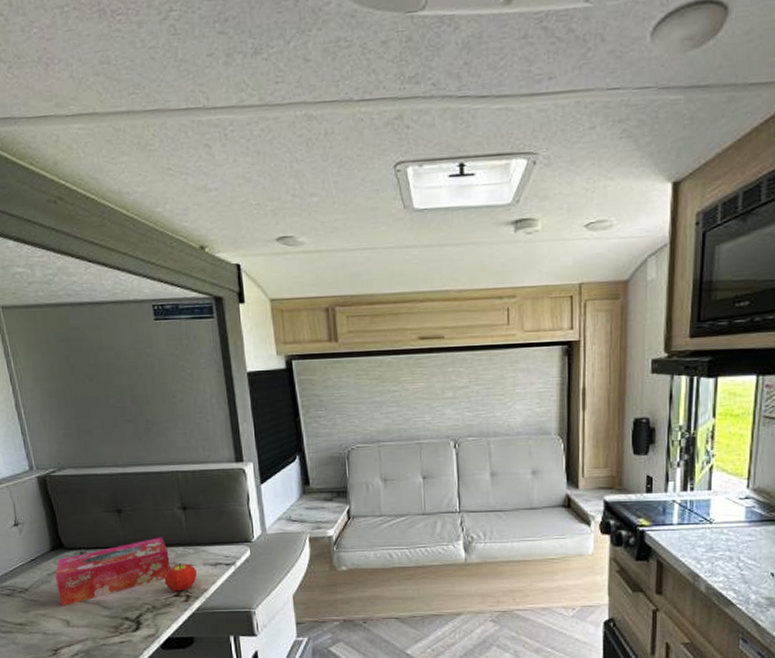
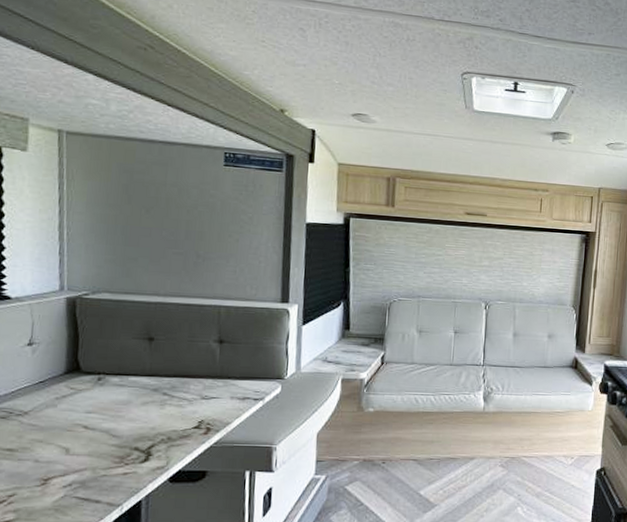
tissue box: present [55,537,171,606] -> none [62,368,196,433]
fruit: present [164,563,197,592] -> none [186,396,222,424]

